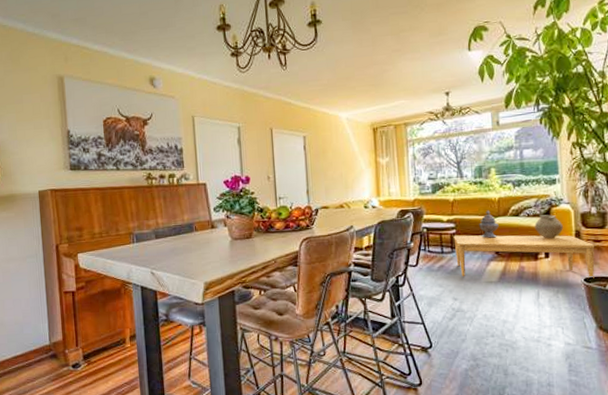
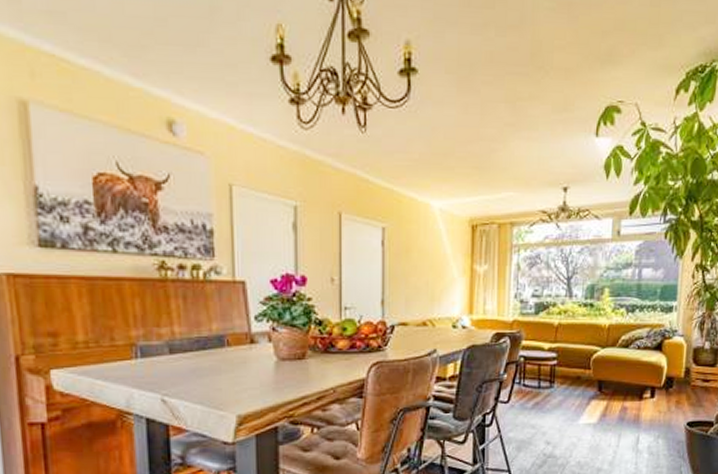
coffee table: present [453,235,595,279] -> none [553,367,703,423]
decorative urn: present [478,210,499,238] -> none [583,339,606,372]
ceramic pot: present [534,214,563,239] -> none [643,348,673,377]

